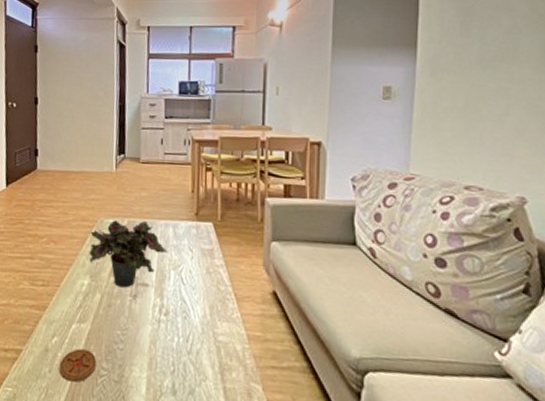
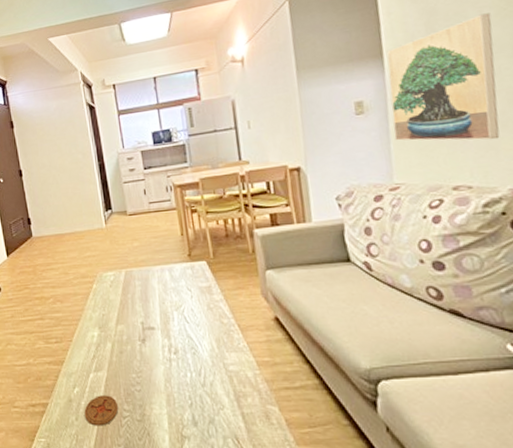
potted plant: present [89,220,168,288] -> none [92,269,168,334]
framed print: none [416,22,523,146] -> present [387,13,500,141]

